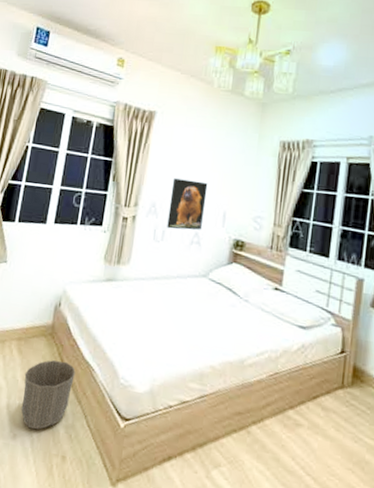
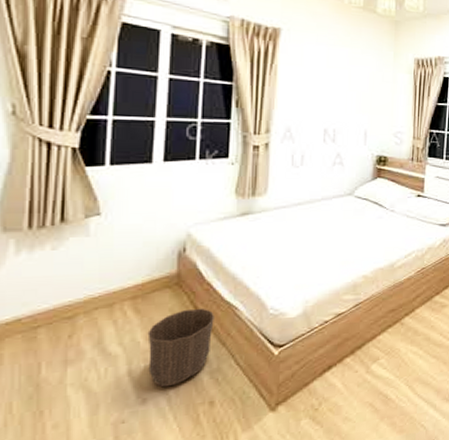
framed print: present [167,178,208,230] -> none [306,100,346,153]

